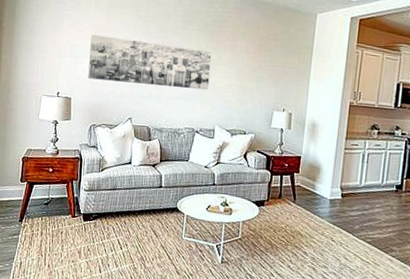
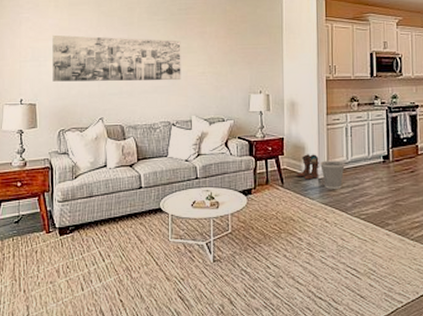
boots: none [308,174,333,200] -> present [296,154,319,180]
wastebasket: none [333,182,358,212] -> present [320,160,345,190]

